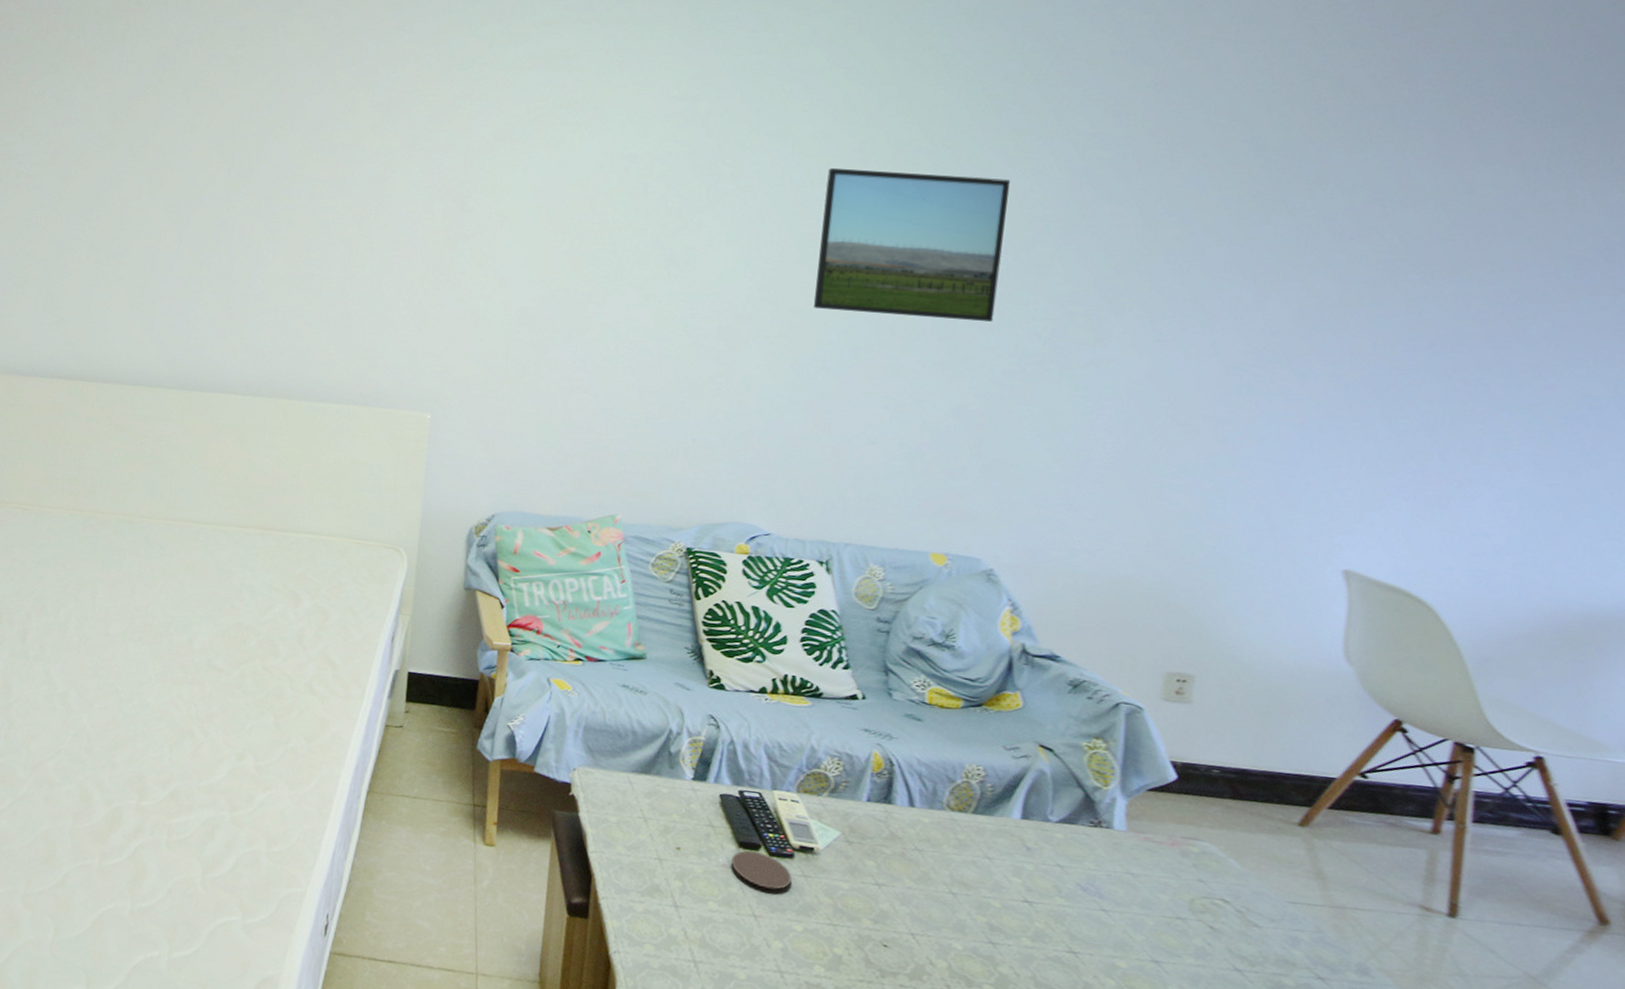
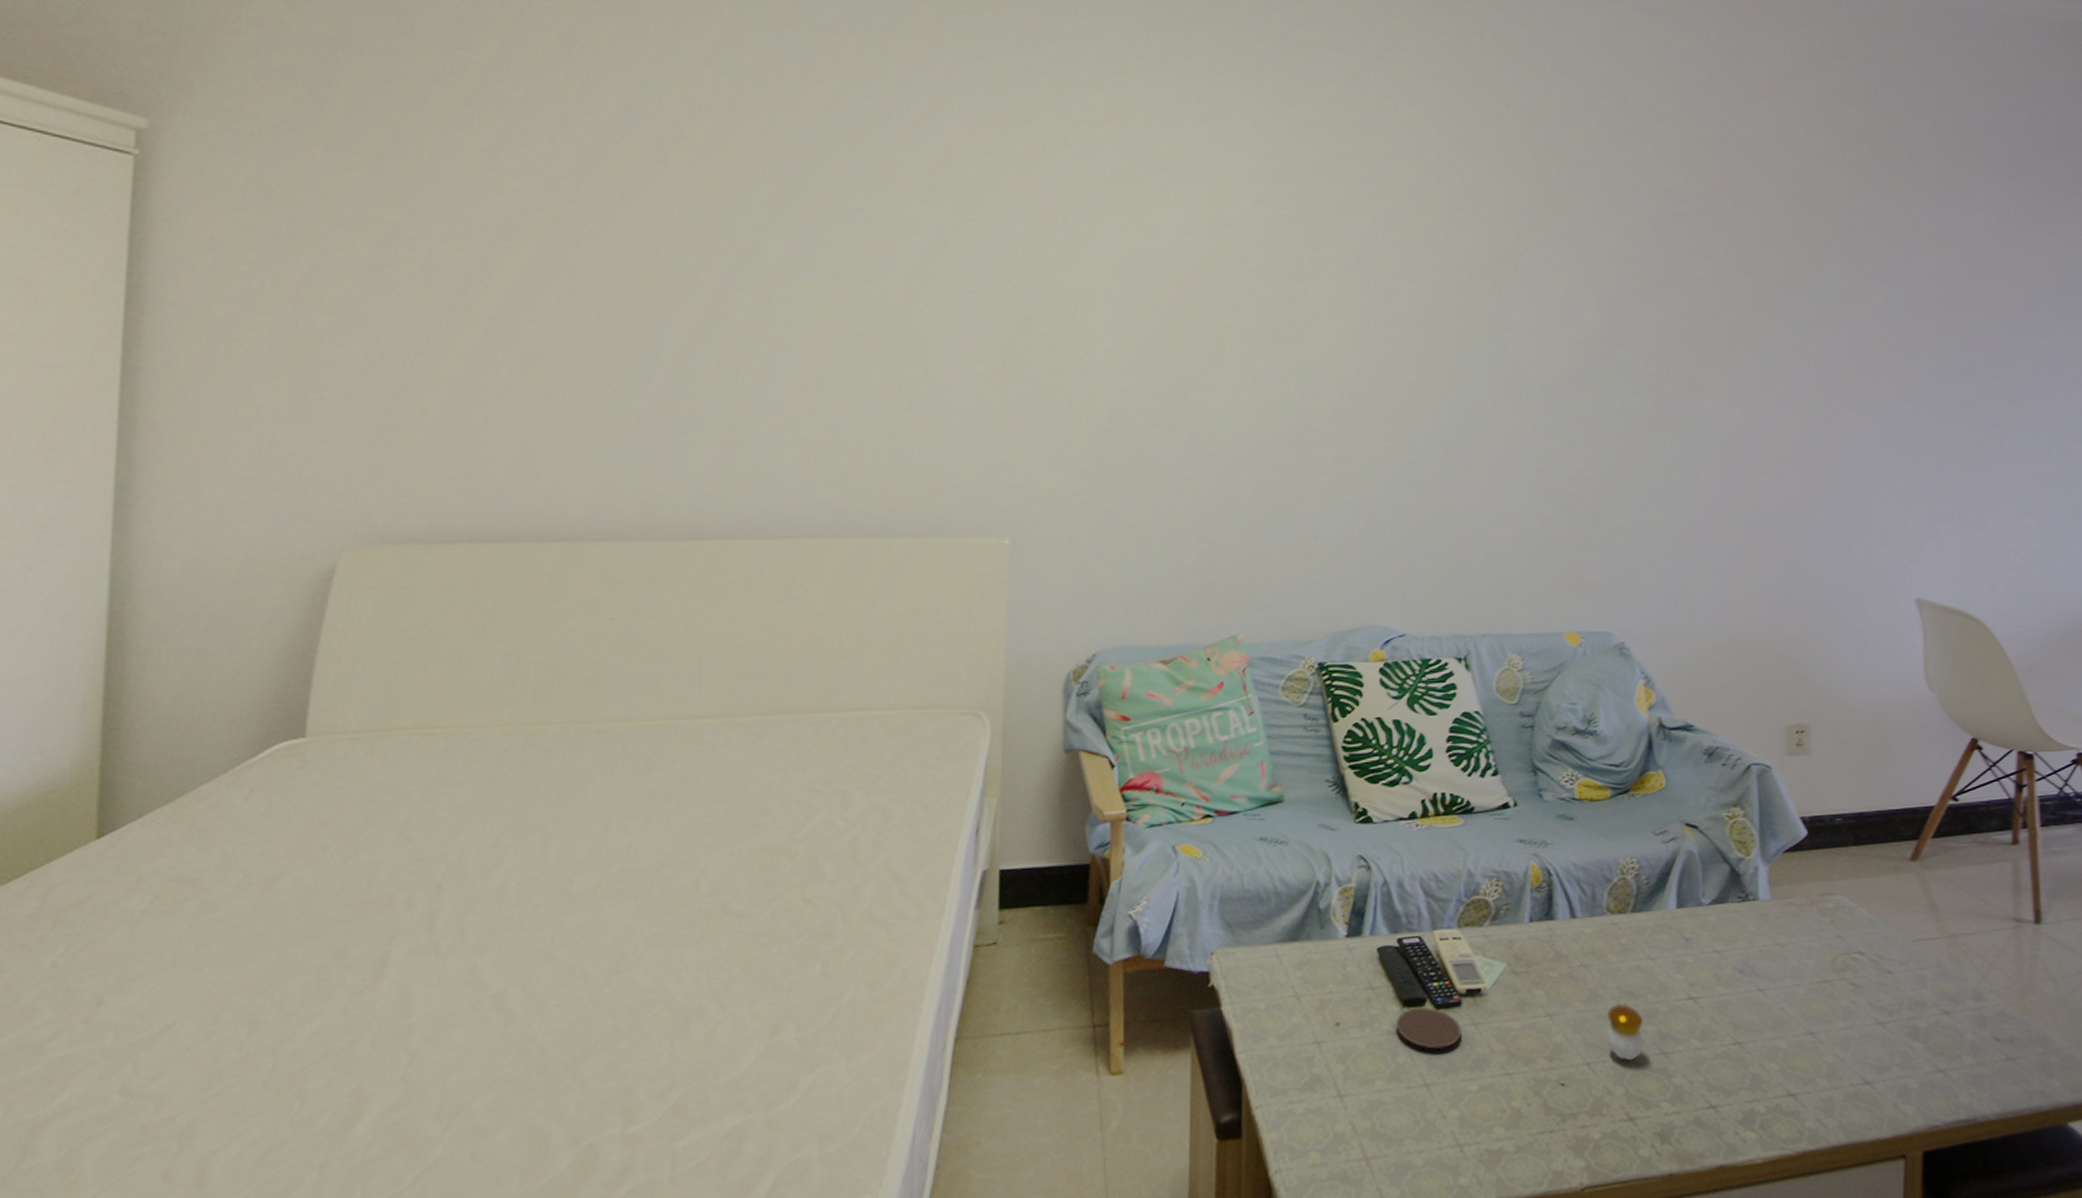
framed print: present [813,167,1011,322] -> none [1426,228,1600,382]
candle: none [934,889,975,942] -> present [1606,1003,1644,1061]

